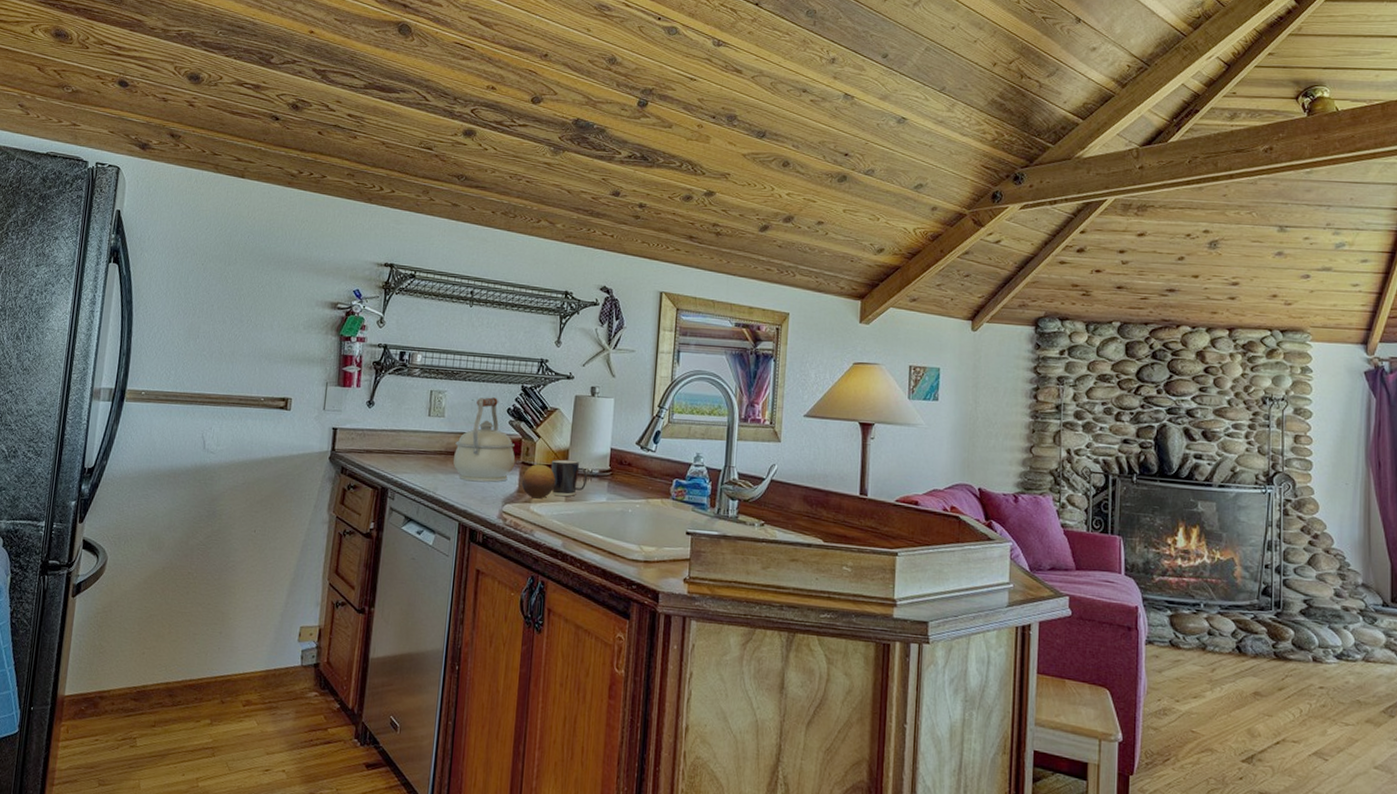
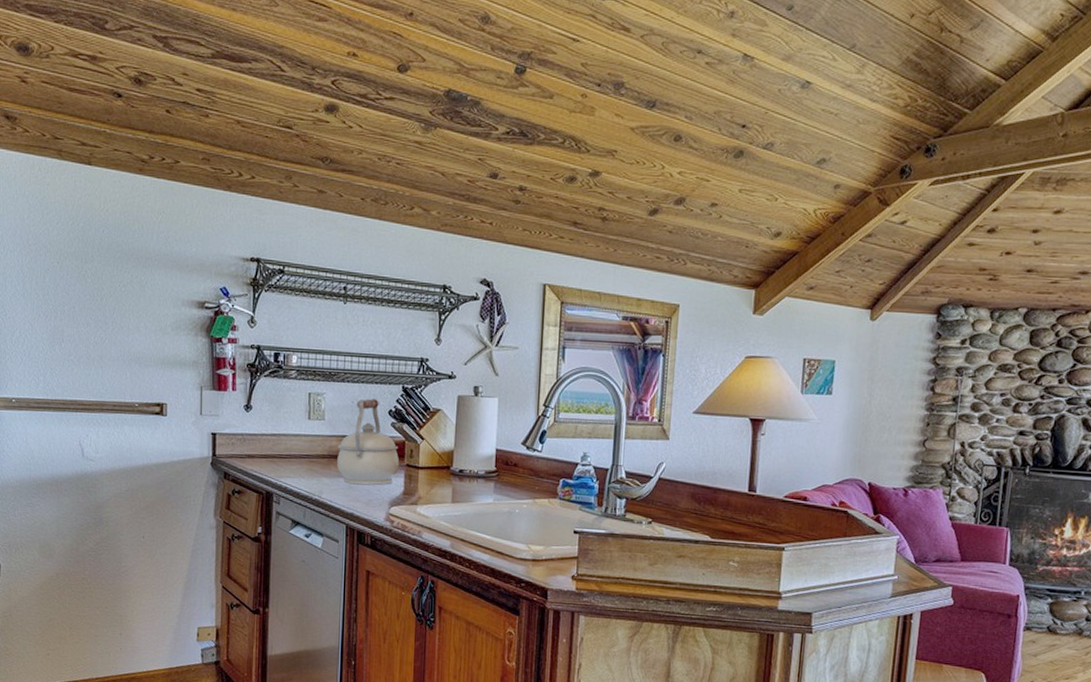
fruit: present [521,464,556,499] -> none [407,466,442,501]
mug: present [551,459,587,497] -> none [436,461,473,499]

